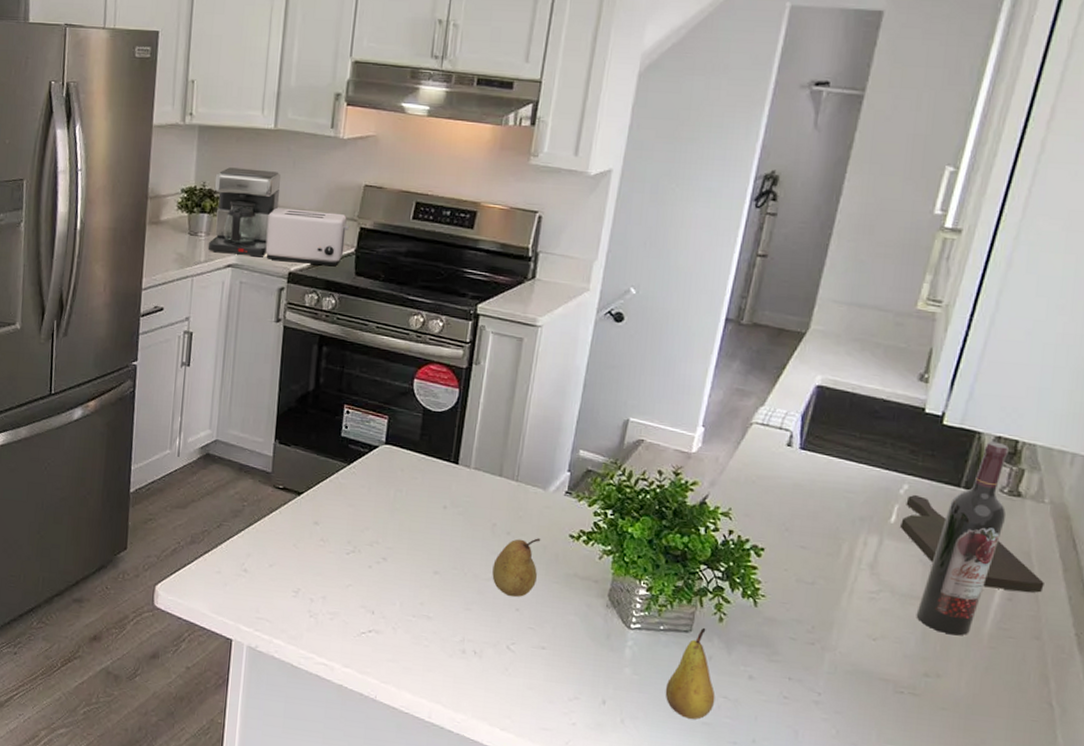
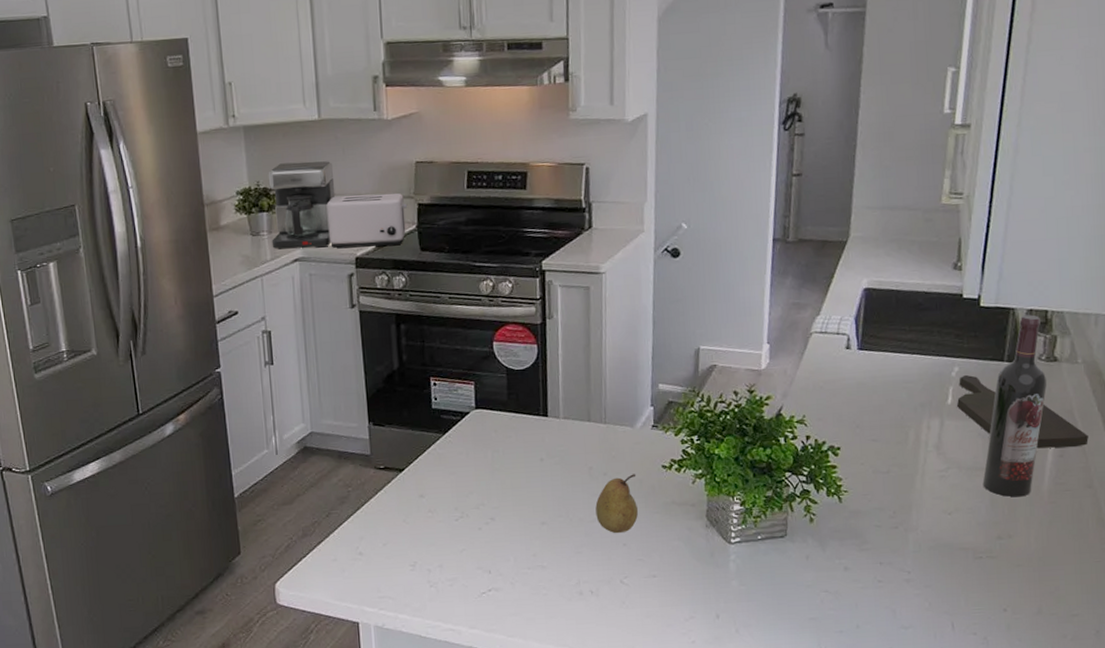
fruit: present [665,627,715,720] -> none [771,530,818,617]

